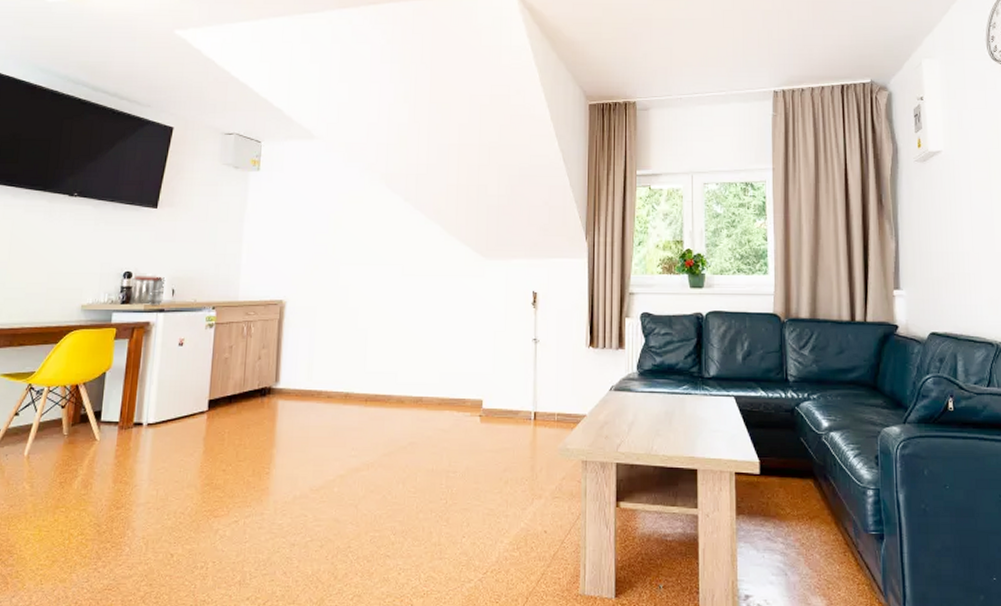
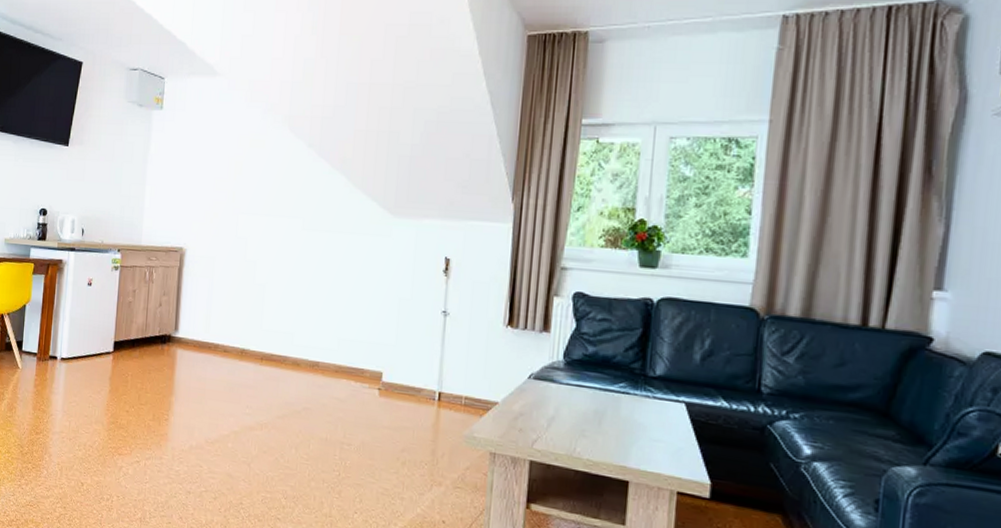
jar: present [128,275,164,306] -> none [44,213,75,245]

